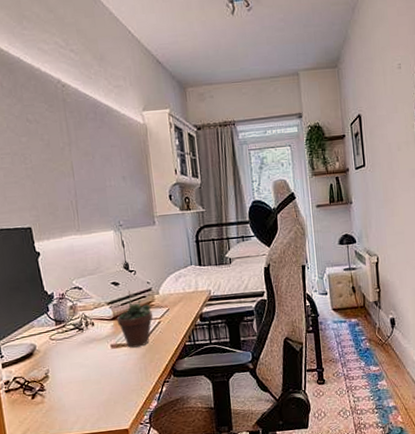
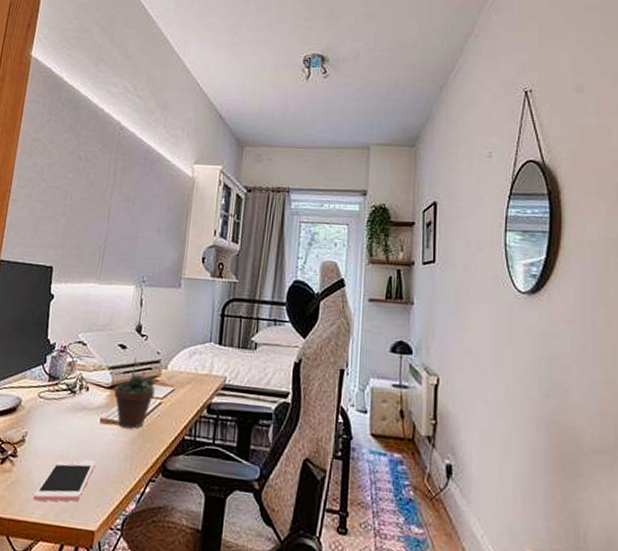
cell phone: none [68,379,116,420] -> present [32,460,96,502]

